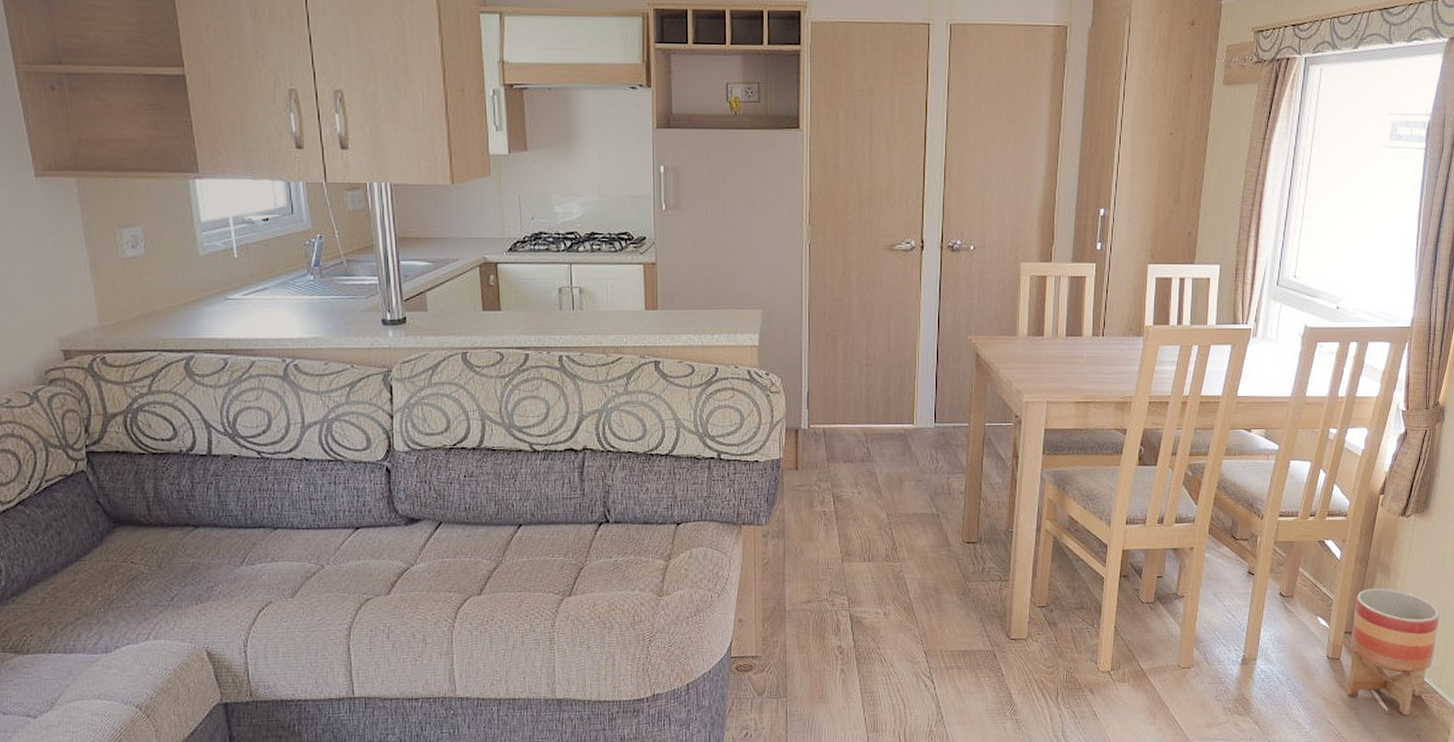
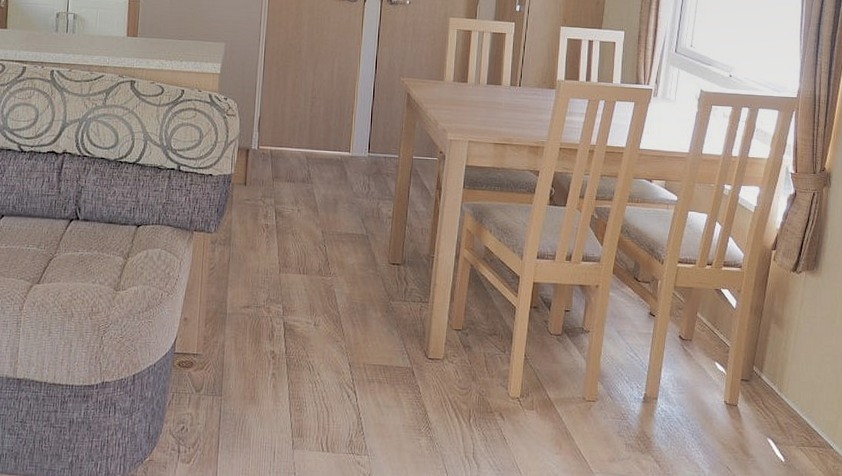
planter: present [1348,588,1440,716] -> none [745,339,832,469]

